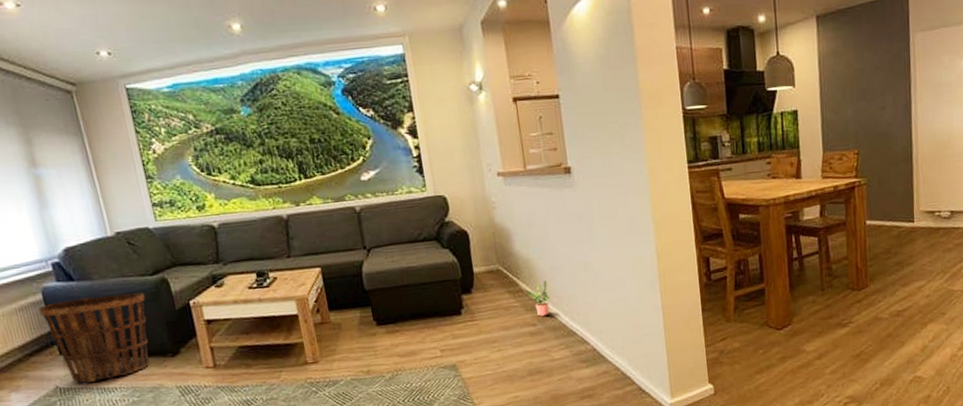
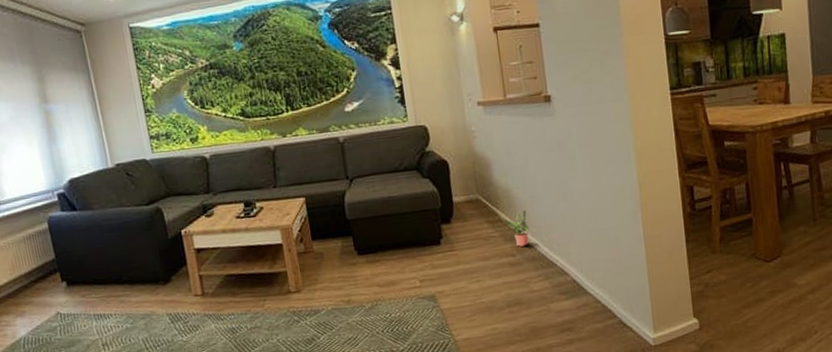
basket: present [38,292,150,383] -> none [44,222,143,309]

